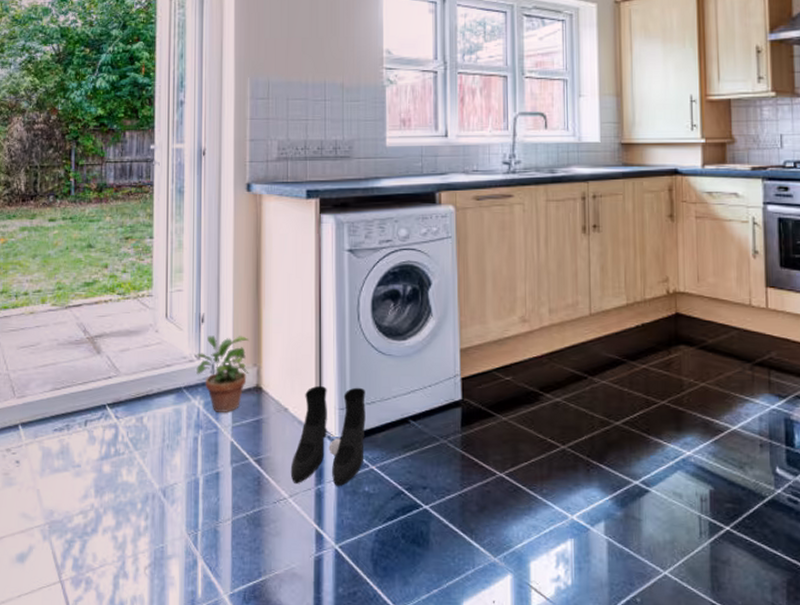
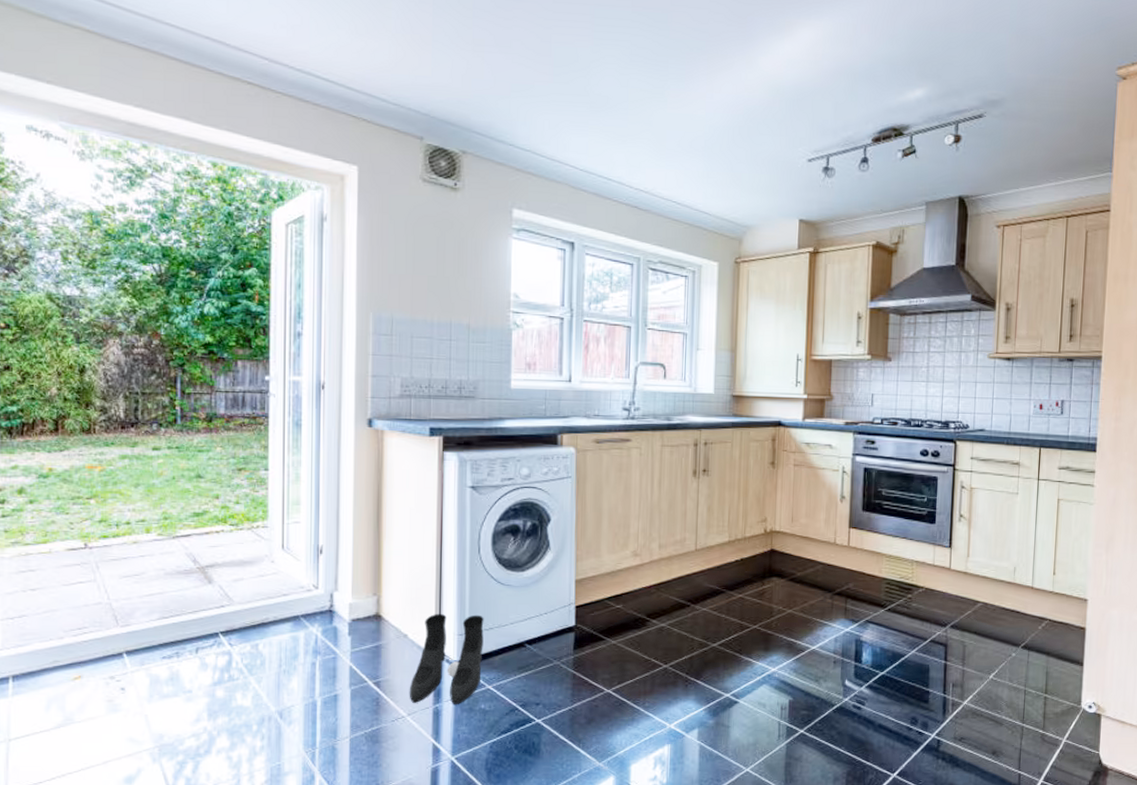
potted plant: present [196,335,249,412] -> none [314,566,369,639]

